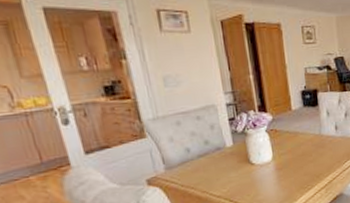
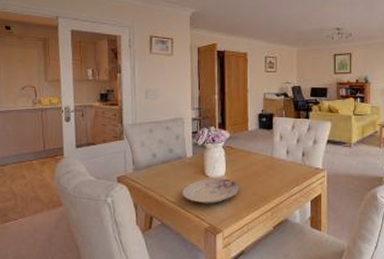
plate: none [226,163,291,193] -> present [181,178,240,204]

